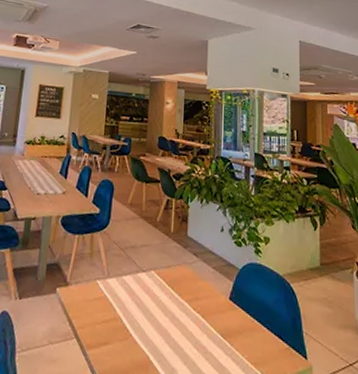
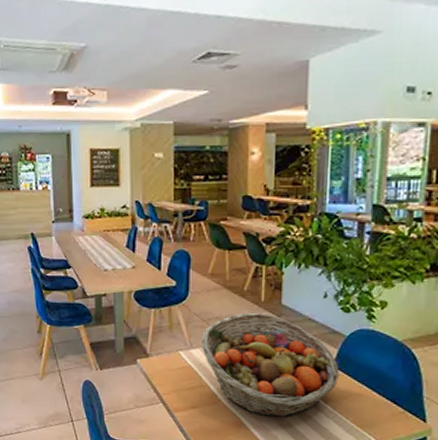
fruit basket: none [116,242,235,356] -> present [200,312,339,418]

